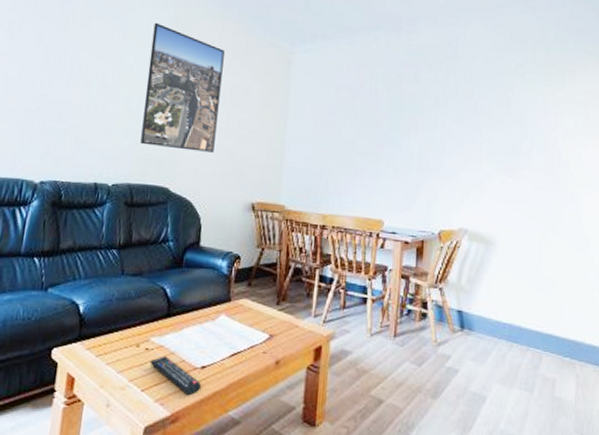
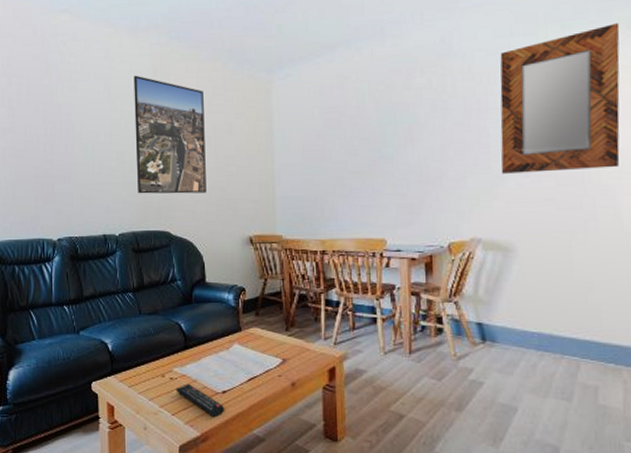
home mirror: none [489,55,590,179] -> present [500,23,620,174]

